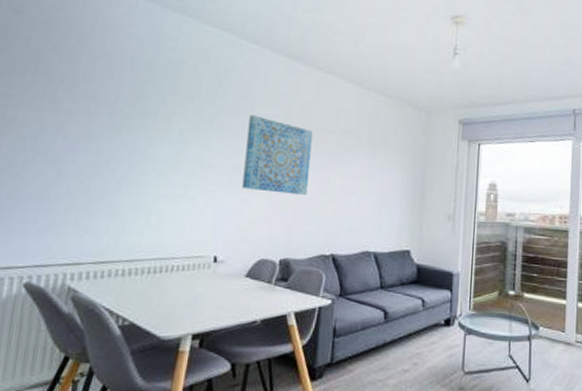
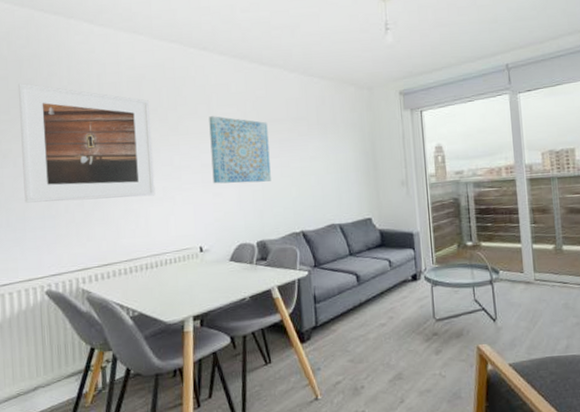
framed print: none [21,46,186,192] -> present [18,83,155,203]

